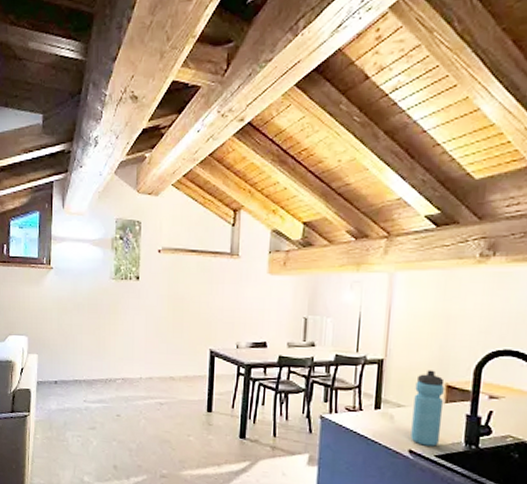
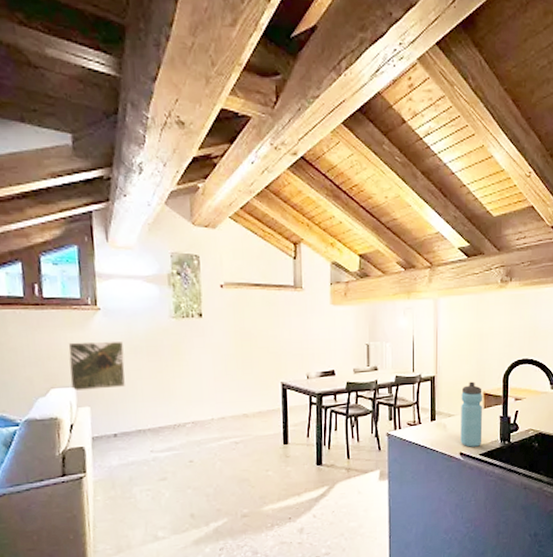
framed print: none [24,296,68,340] -> present [68,341,125,390]

